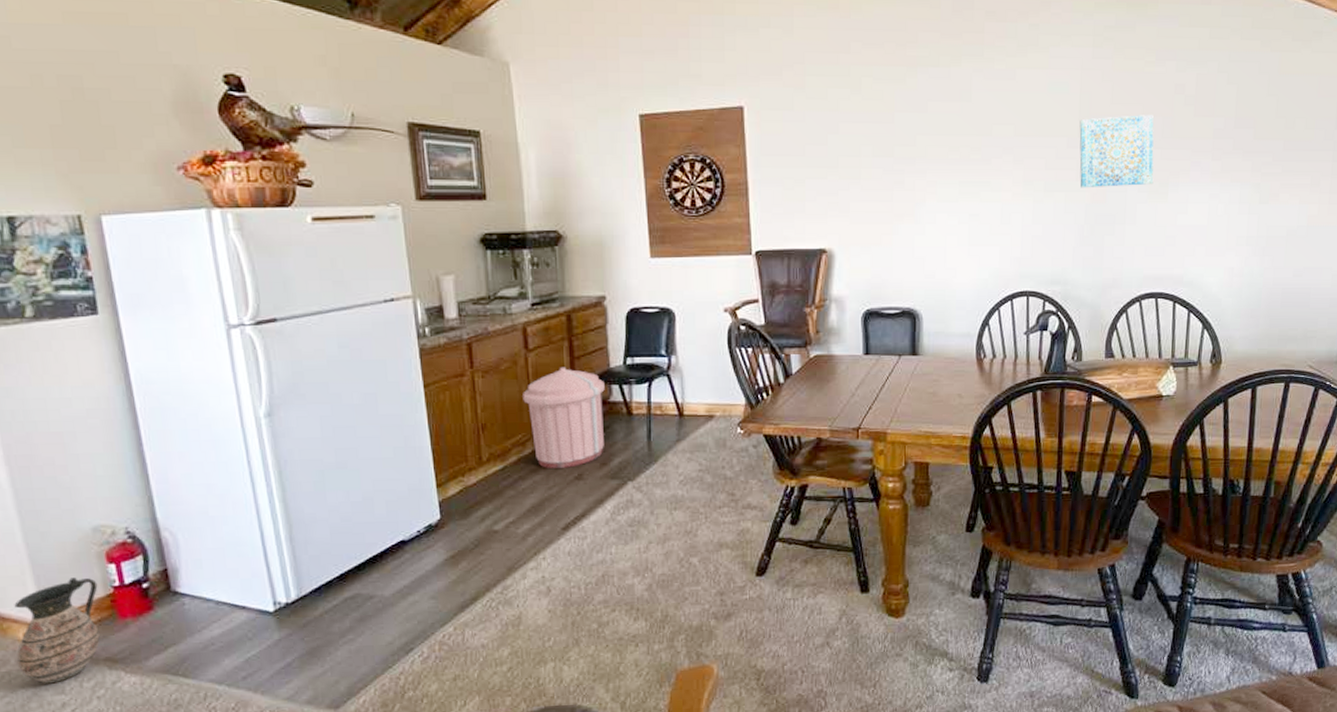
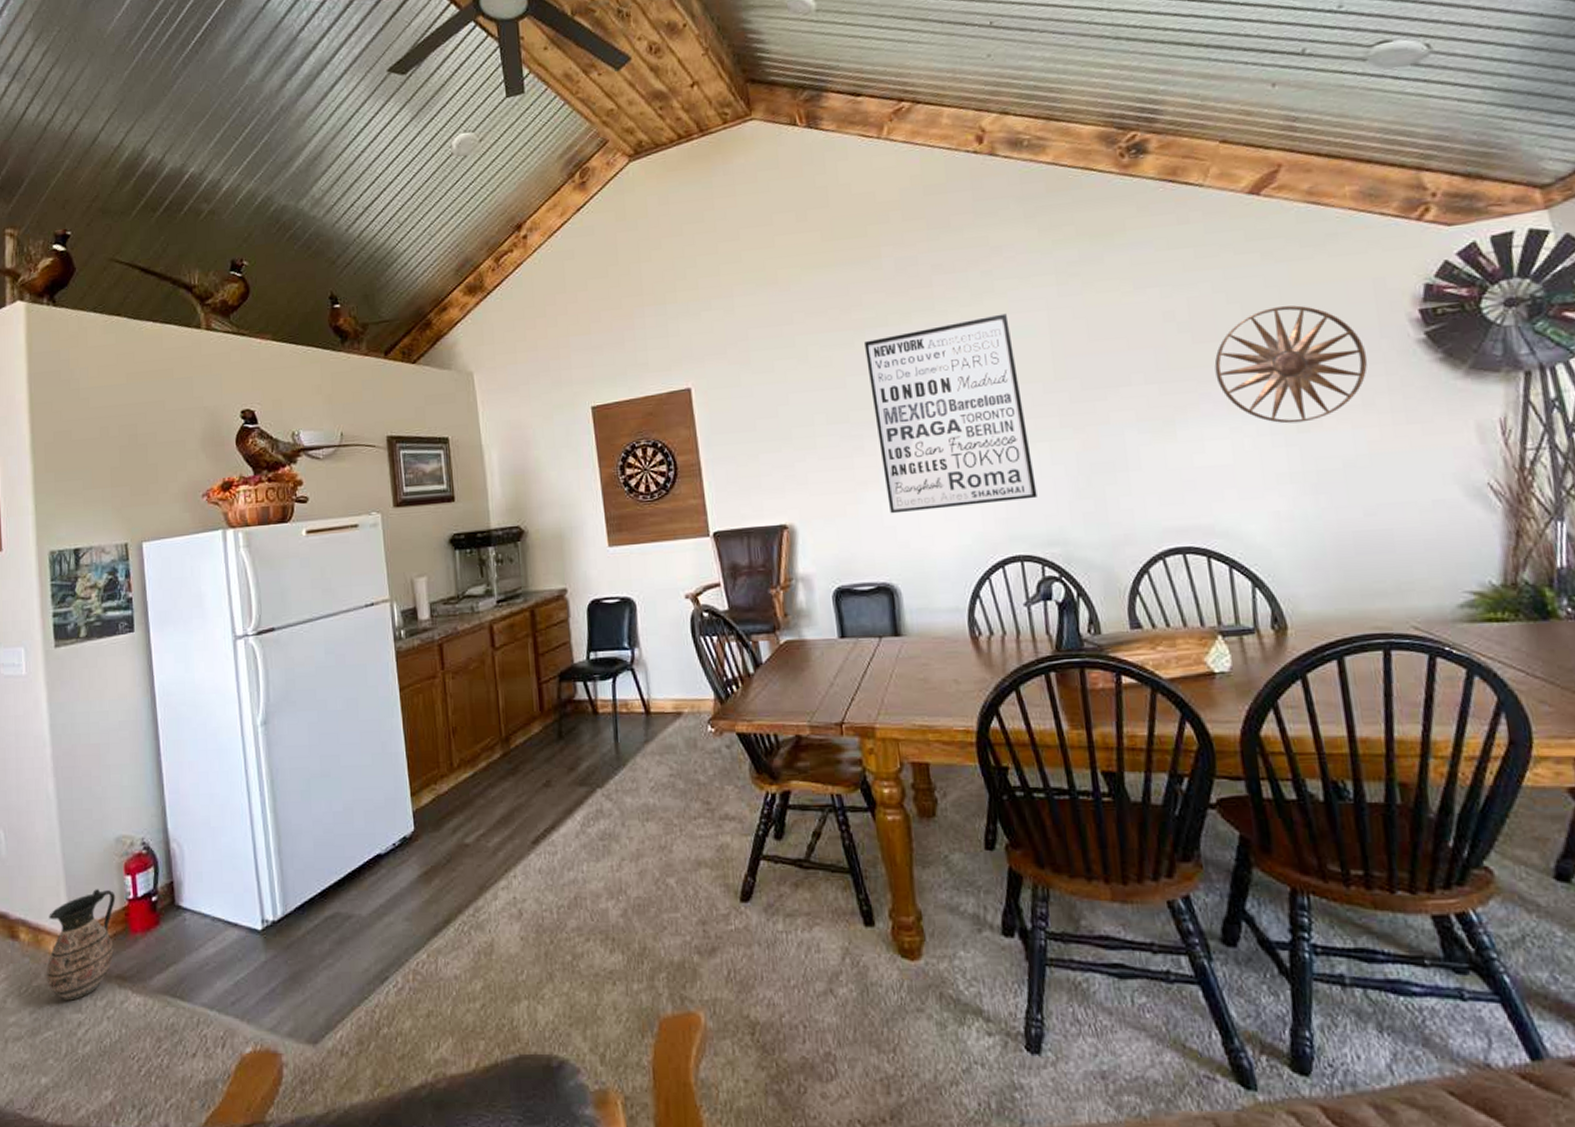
trash can: present [523,367,605,468] -> none [490,664,571,775]
wall art: none [915,68,1049,246] -> present [865,313,1037,514]
wall art: present [1079,115,1154,188] -> none [1054,348,1156,436]
wall art: none [1207,92,1323,195] -> present [1214,305,1368,424]

